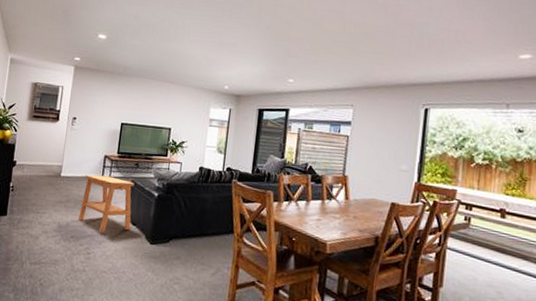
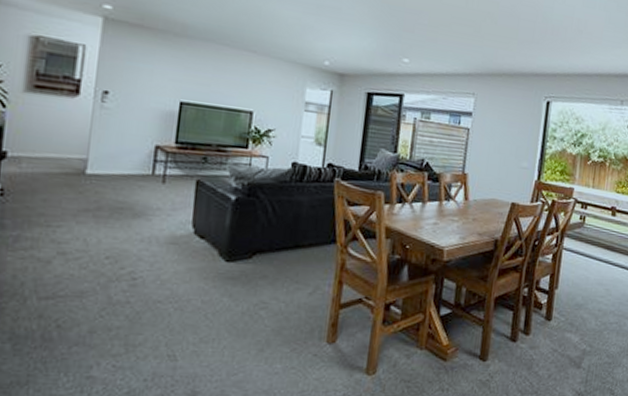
side table: present [77,174,135,233] -> none [115,172,202,250]

